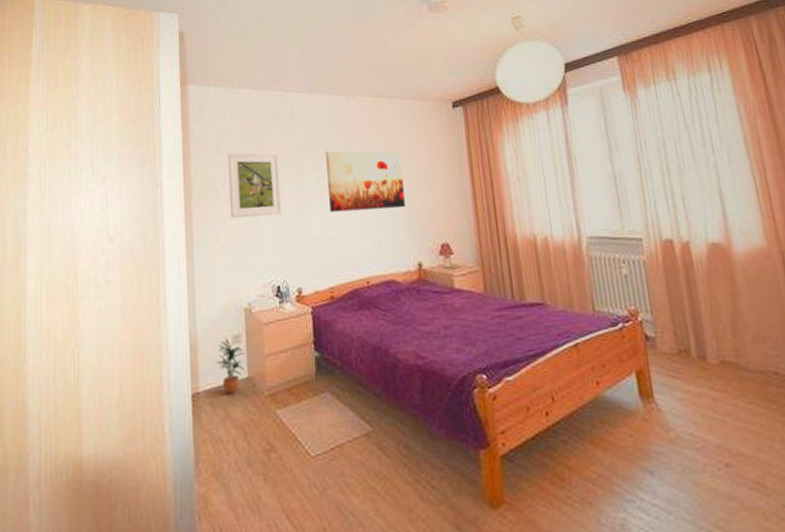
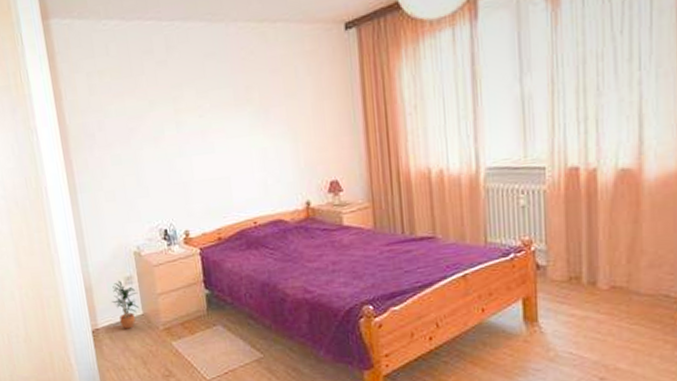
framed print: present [227,152,283,218] -> none [101,92,165,163]
wall art: present [326,150,405,213] -> none [206,83,292,153]

